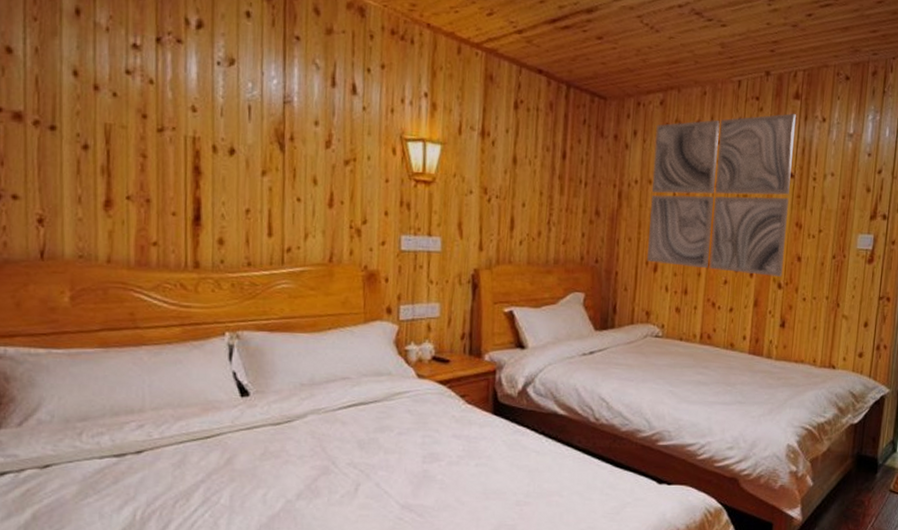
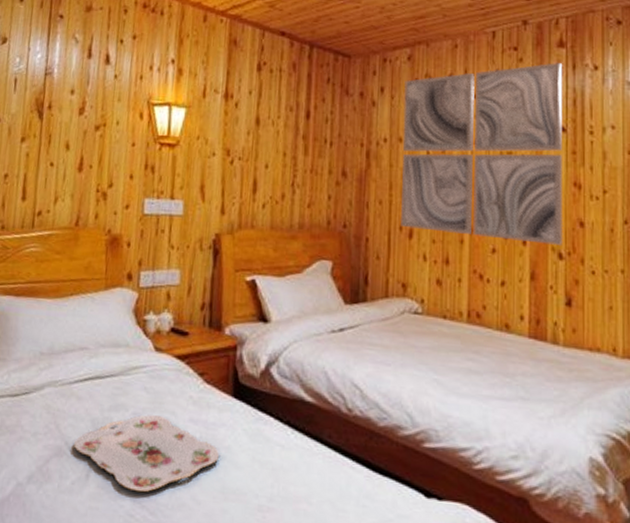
serving tray: none [340,434,481,499] -> present [73,415,219,493]

